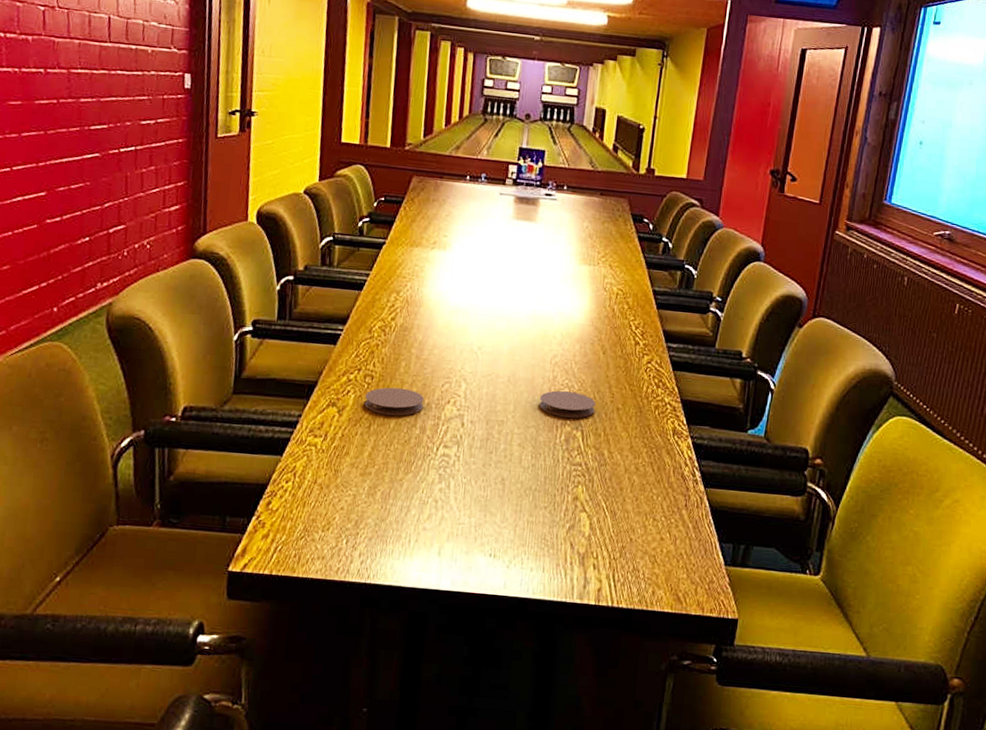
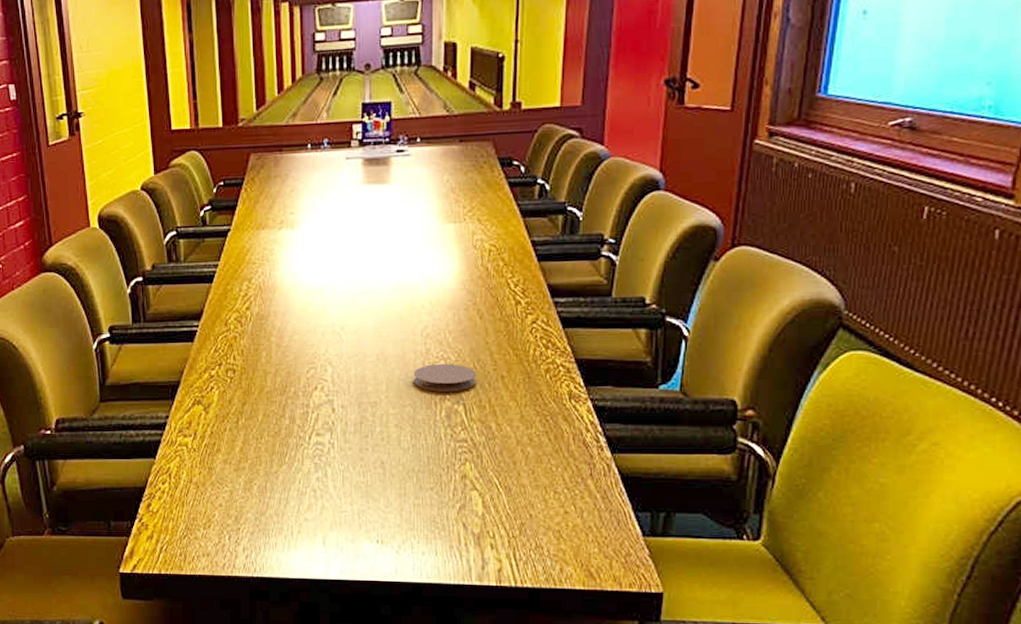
coaster: present [364,387,425,416] -> none [229,379,290,408]

